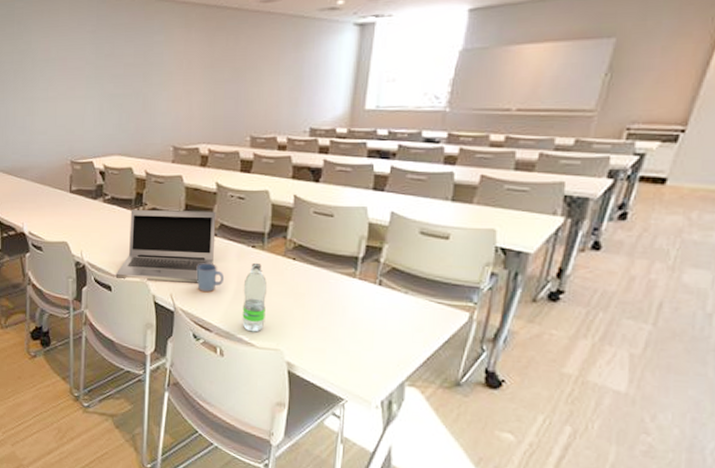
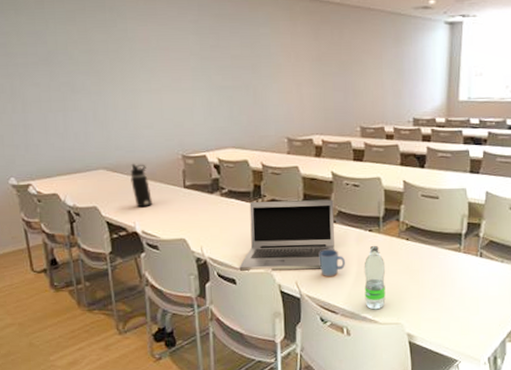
water bottle: none [23,168,40,210] -> present [130,164,152,208]

